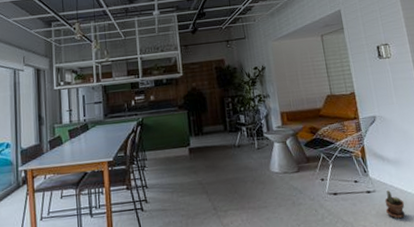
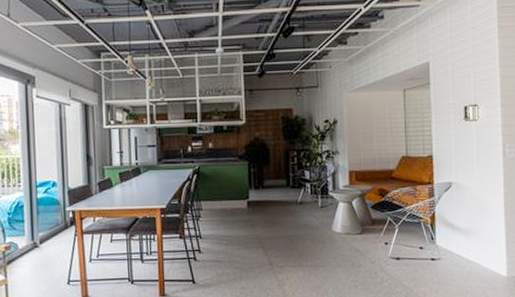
potted plant: present [384,189,405,219] -> none [449,258,469,288]

